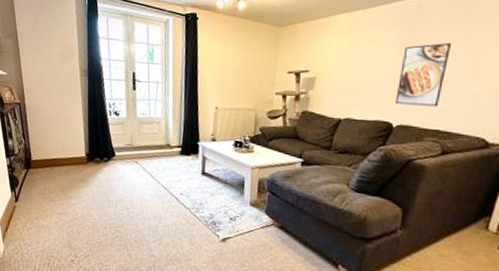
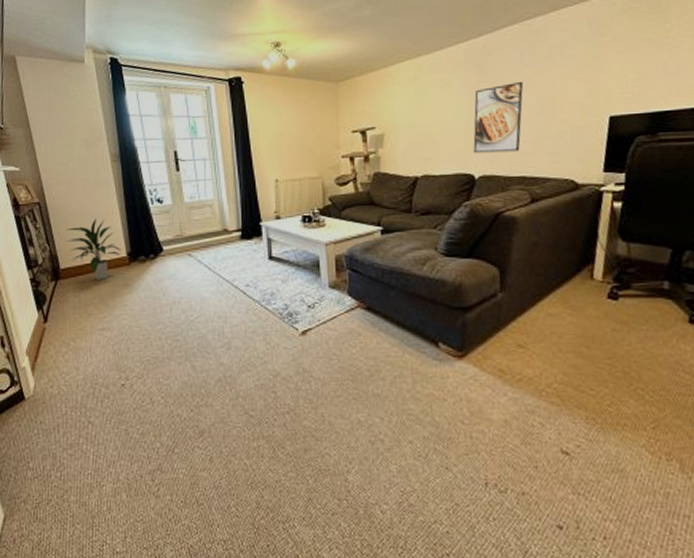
indoor plant: none [38,122,81,173] -> present [66,219,121,280]

